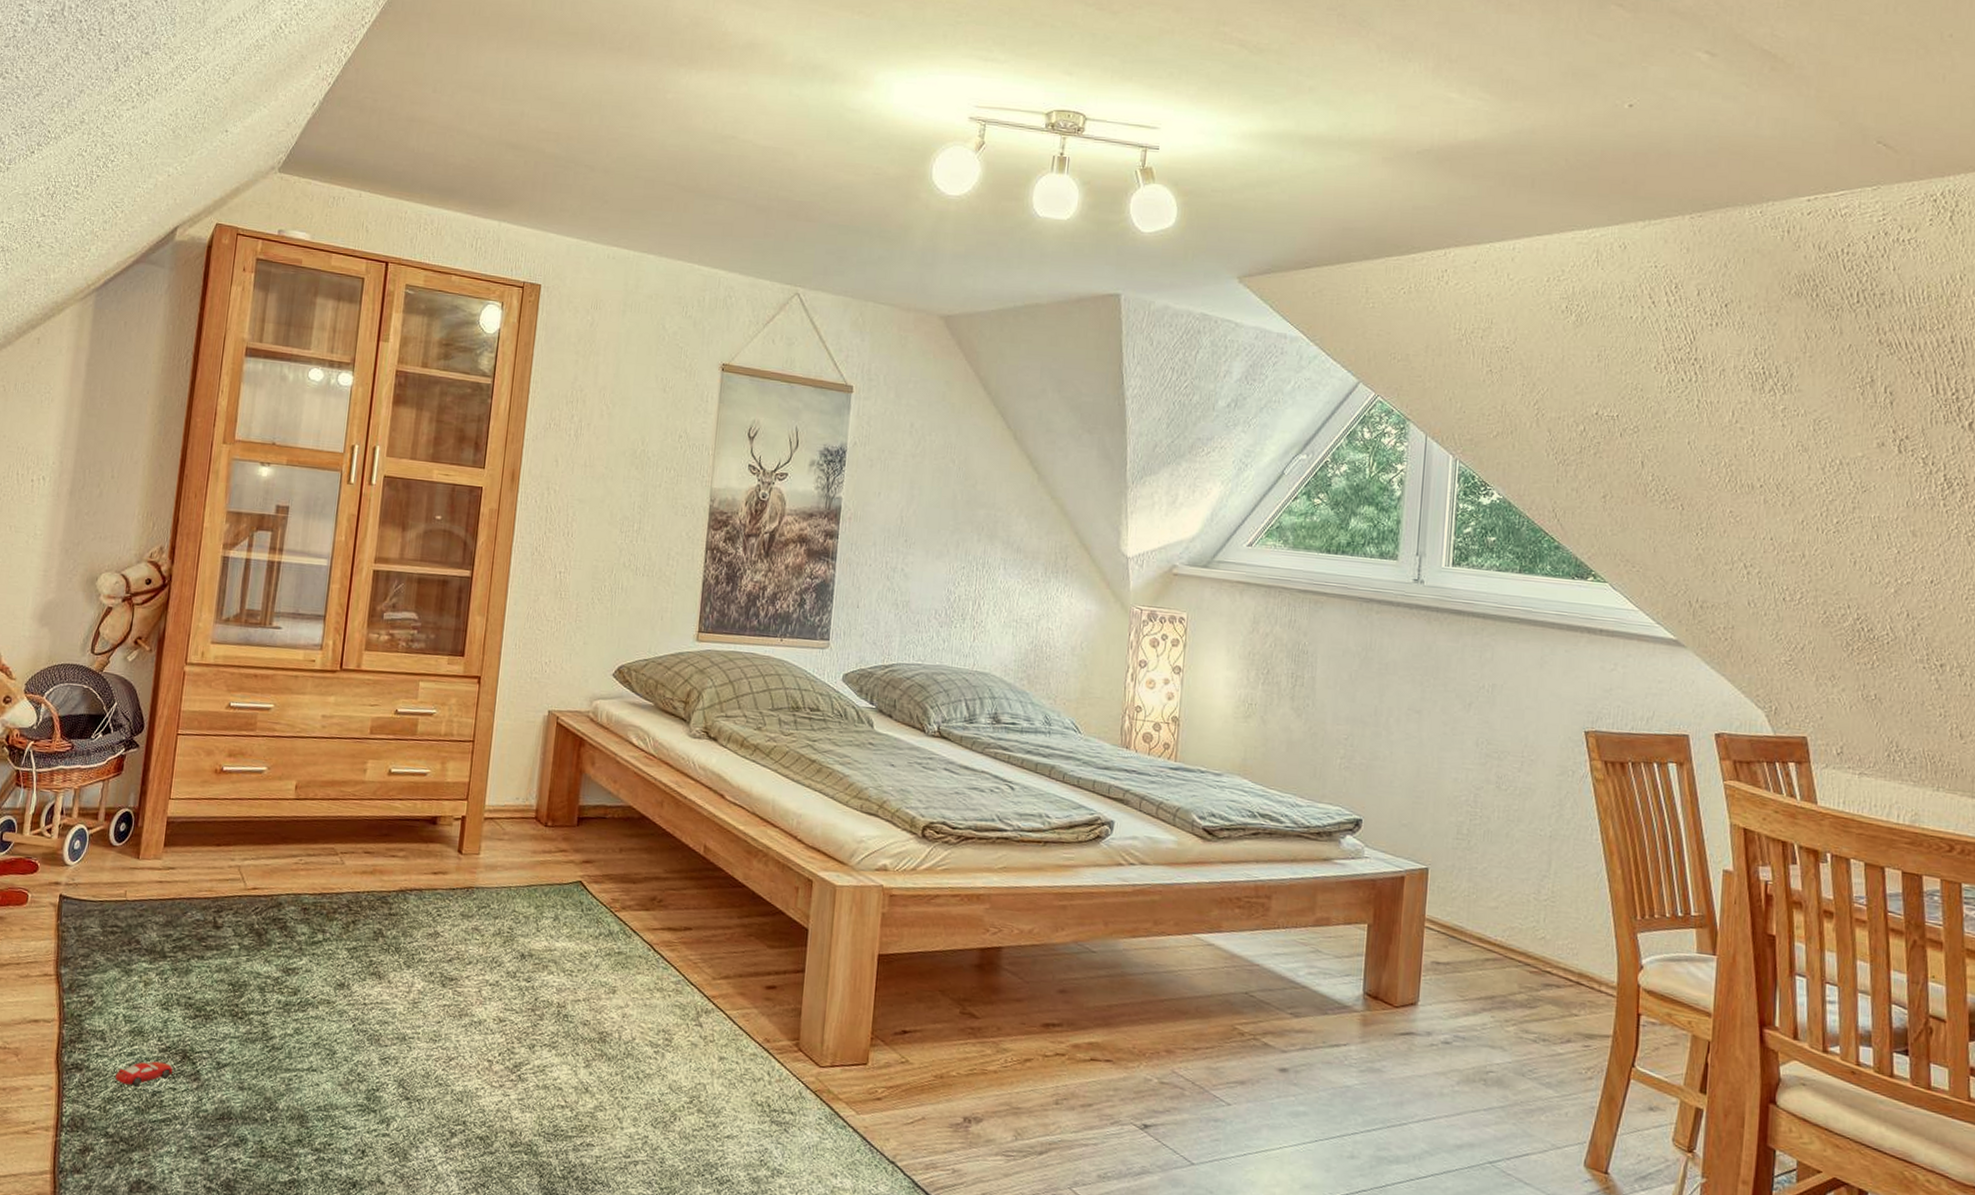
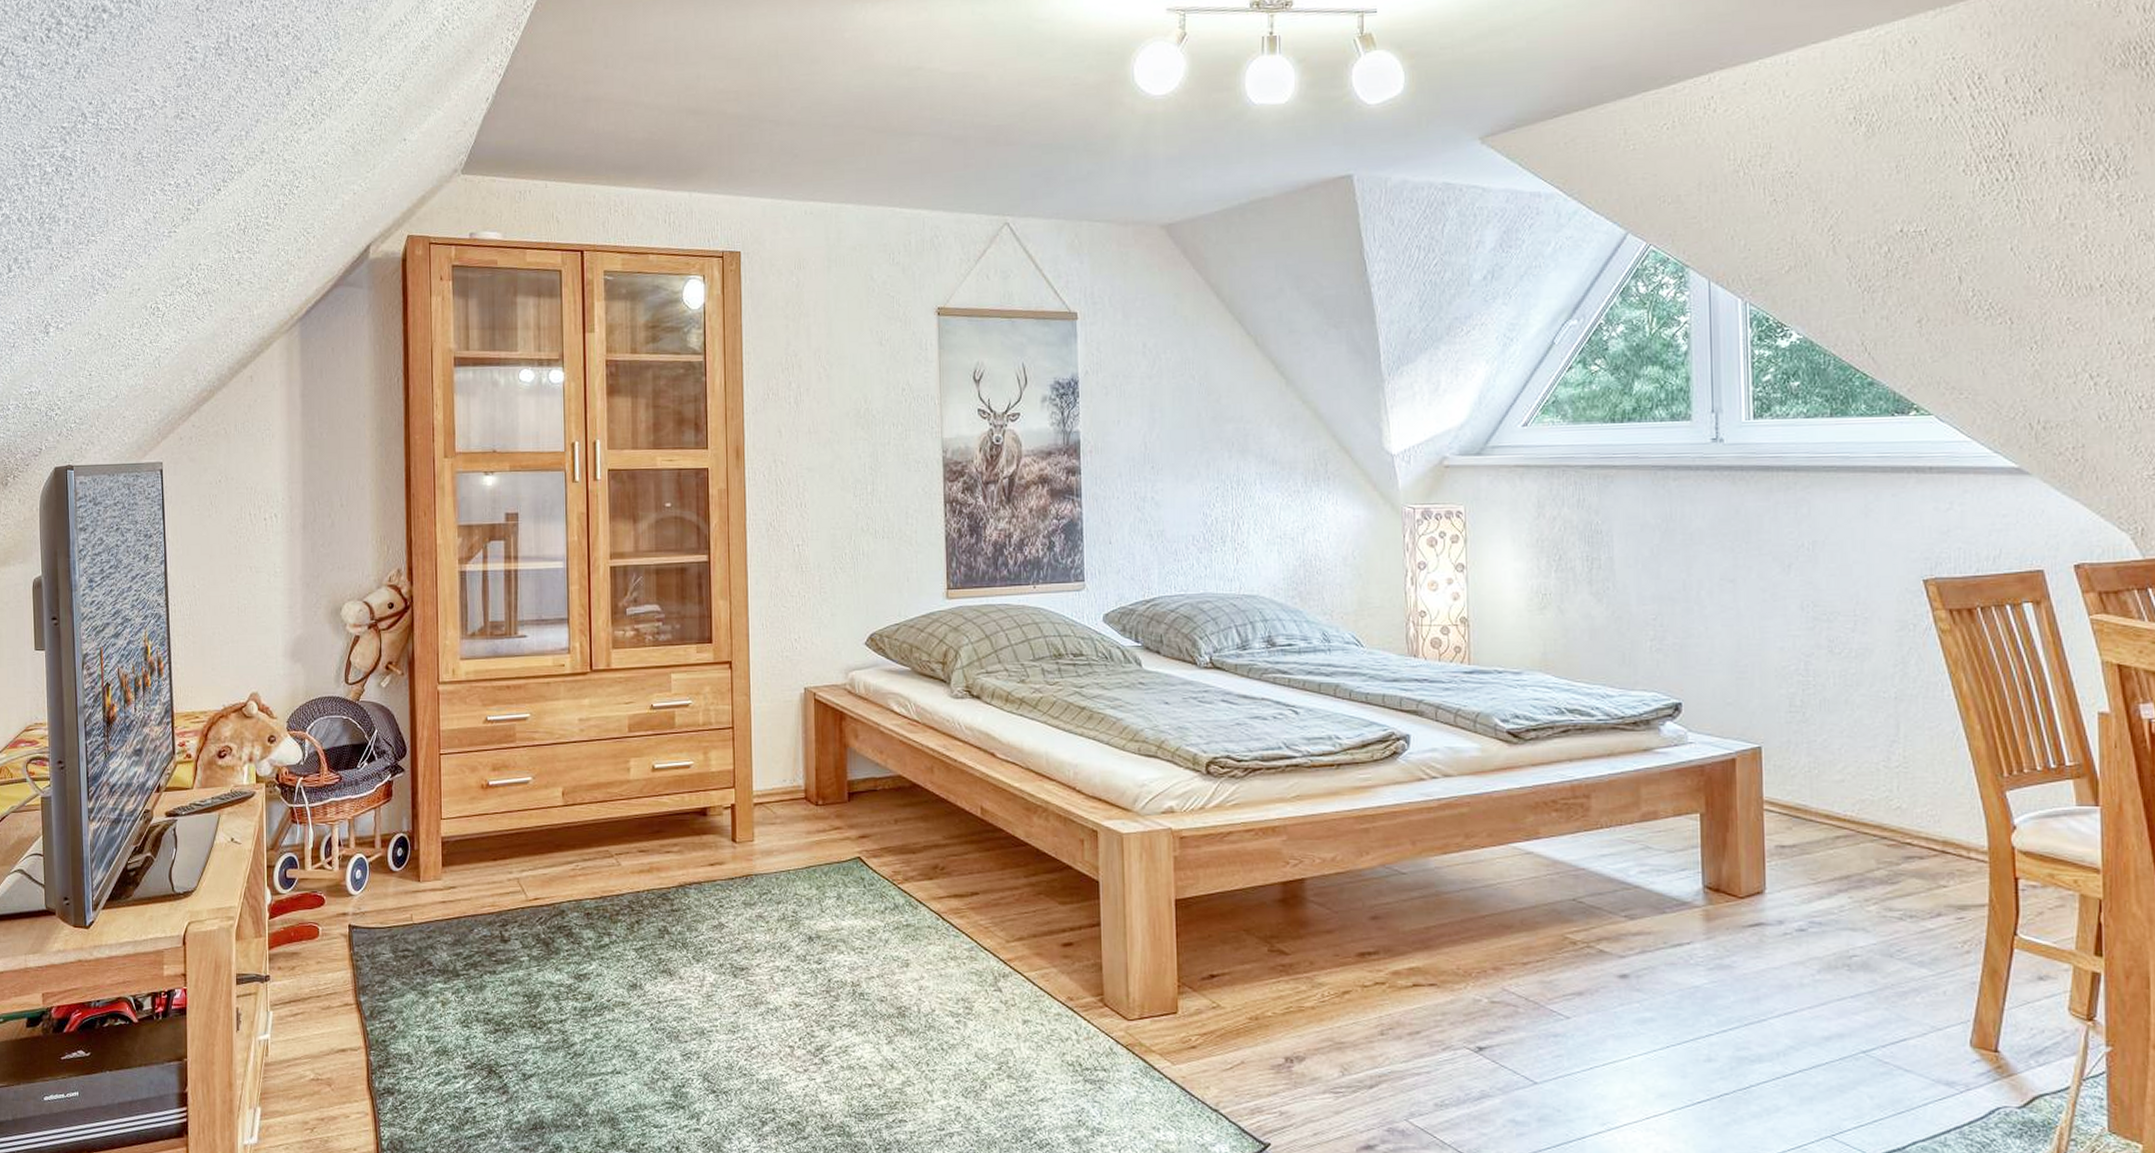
toy car: present [115,1061,173,1087] -> none [427,1078,481,1105]

